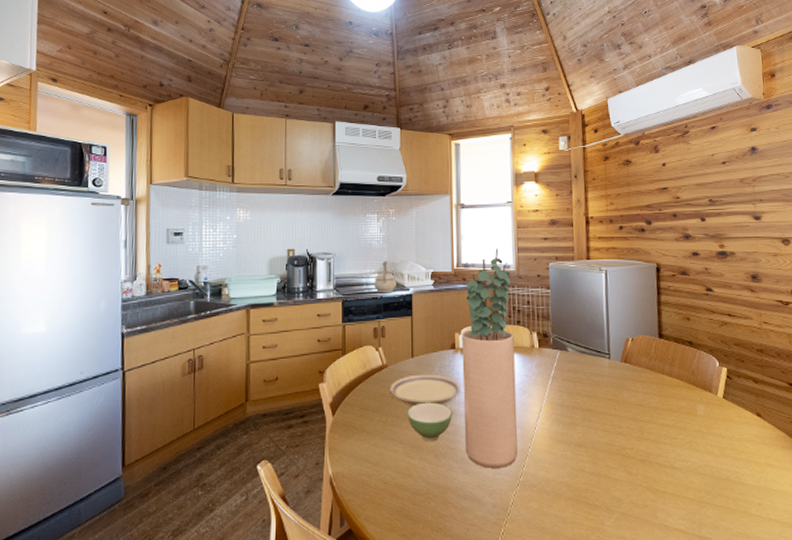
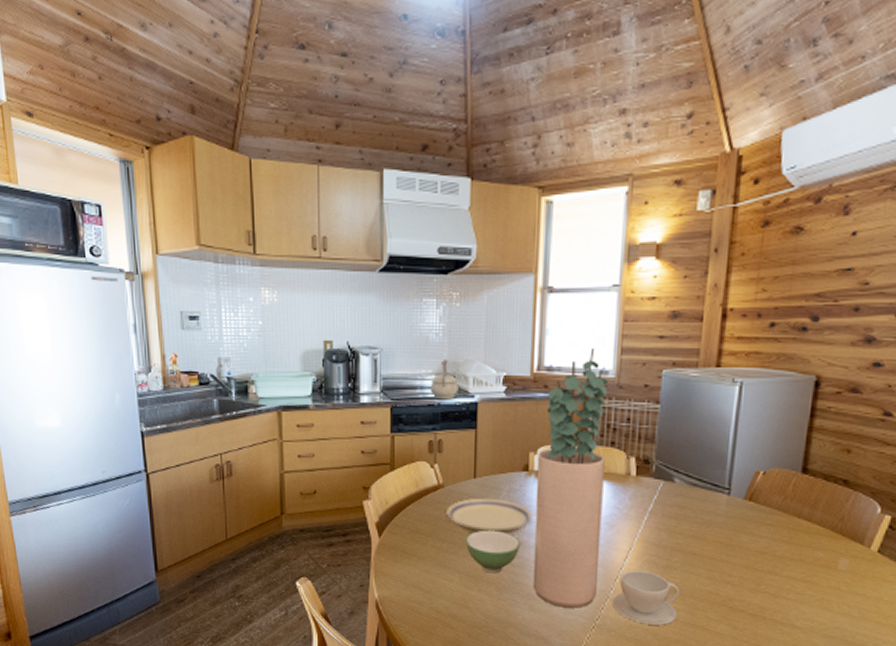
teacup: none [531,429,584,477] -> present [612,570,680,625]

